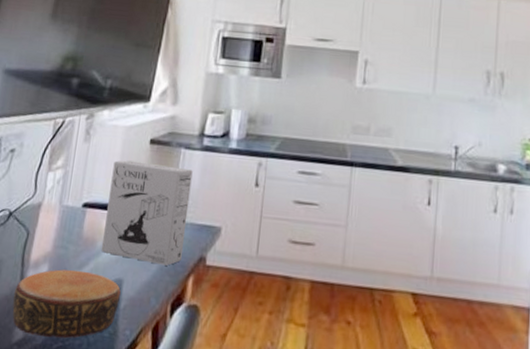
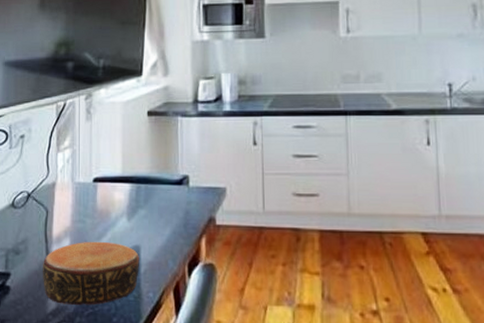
cereal box: present [101,160,193,266] -> none [115,134,193,229]

